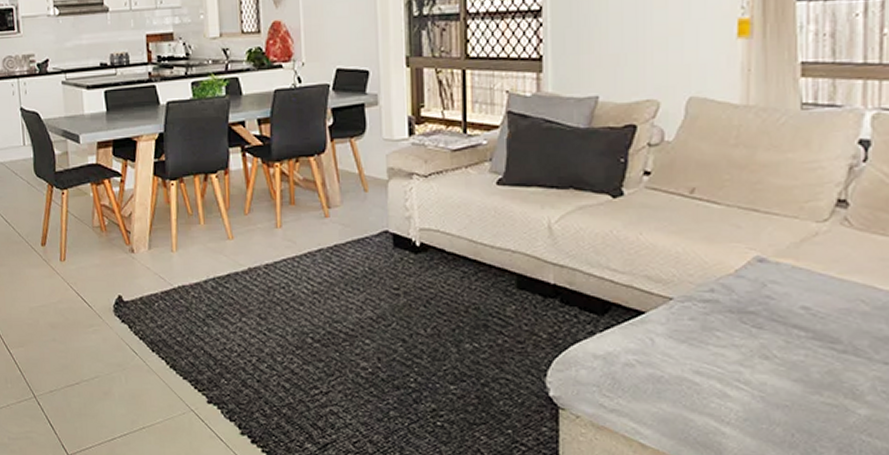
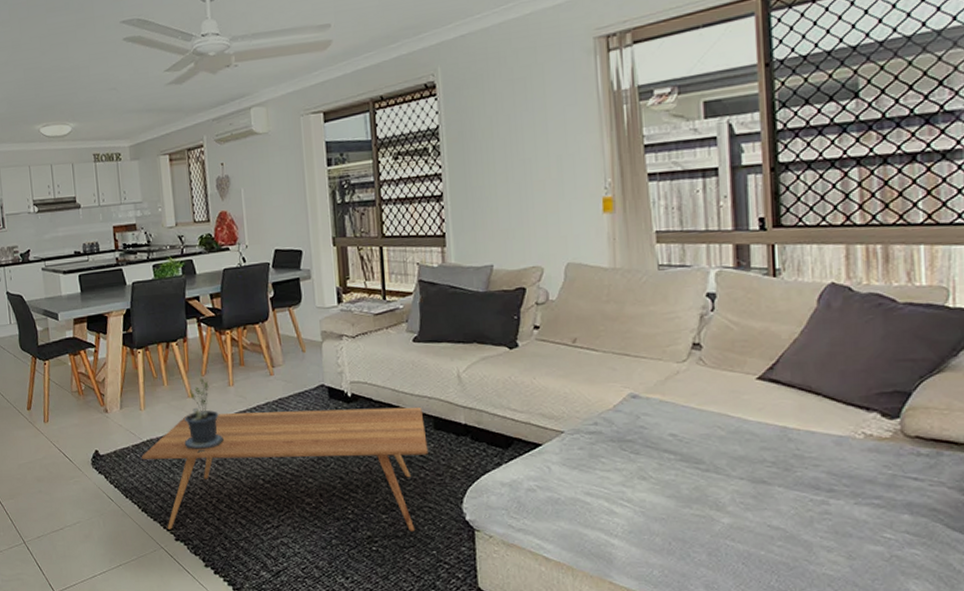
coffee table: none [172,260,508,406] -> present [142,406,428,531]
potted plant: none [221,217,269,304] -> present [184,378,225,453]

